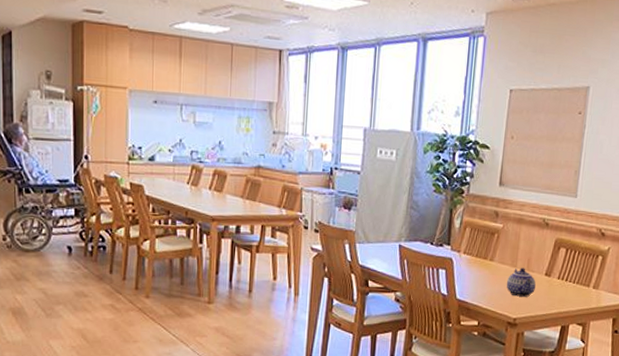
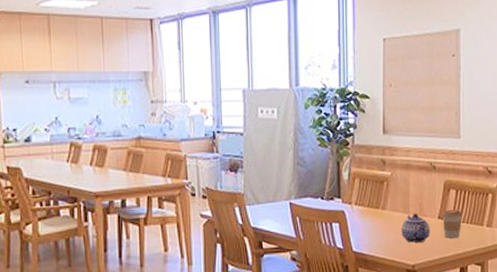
coffee cup: none [549,267,570,296] -> present [442,209,462,239]

